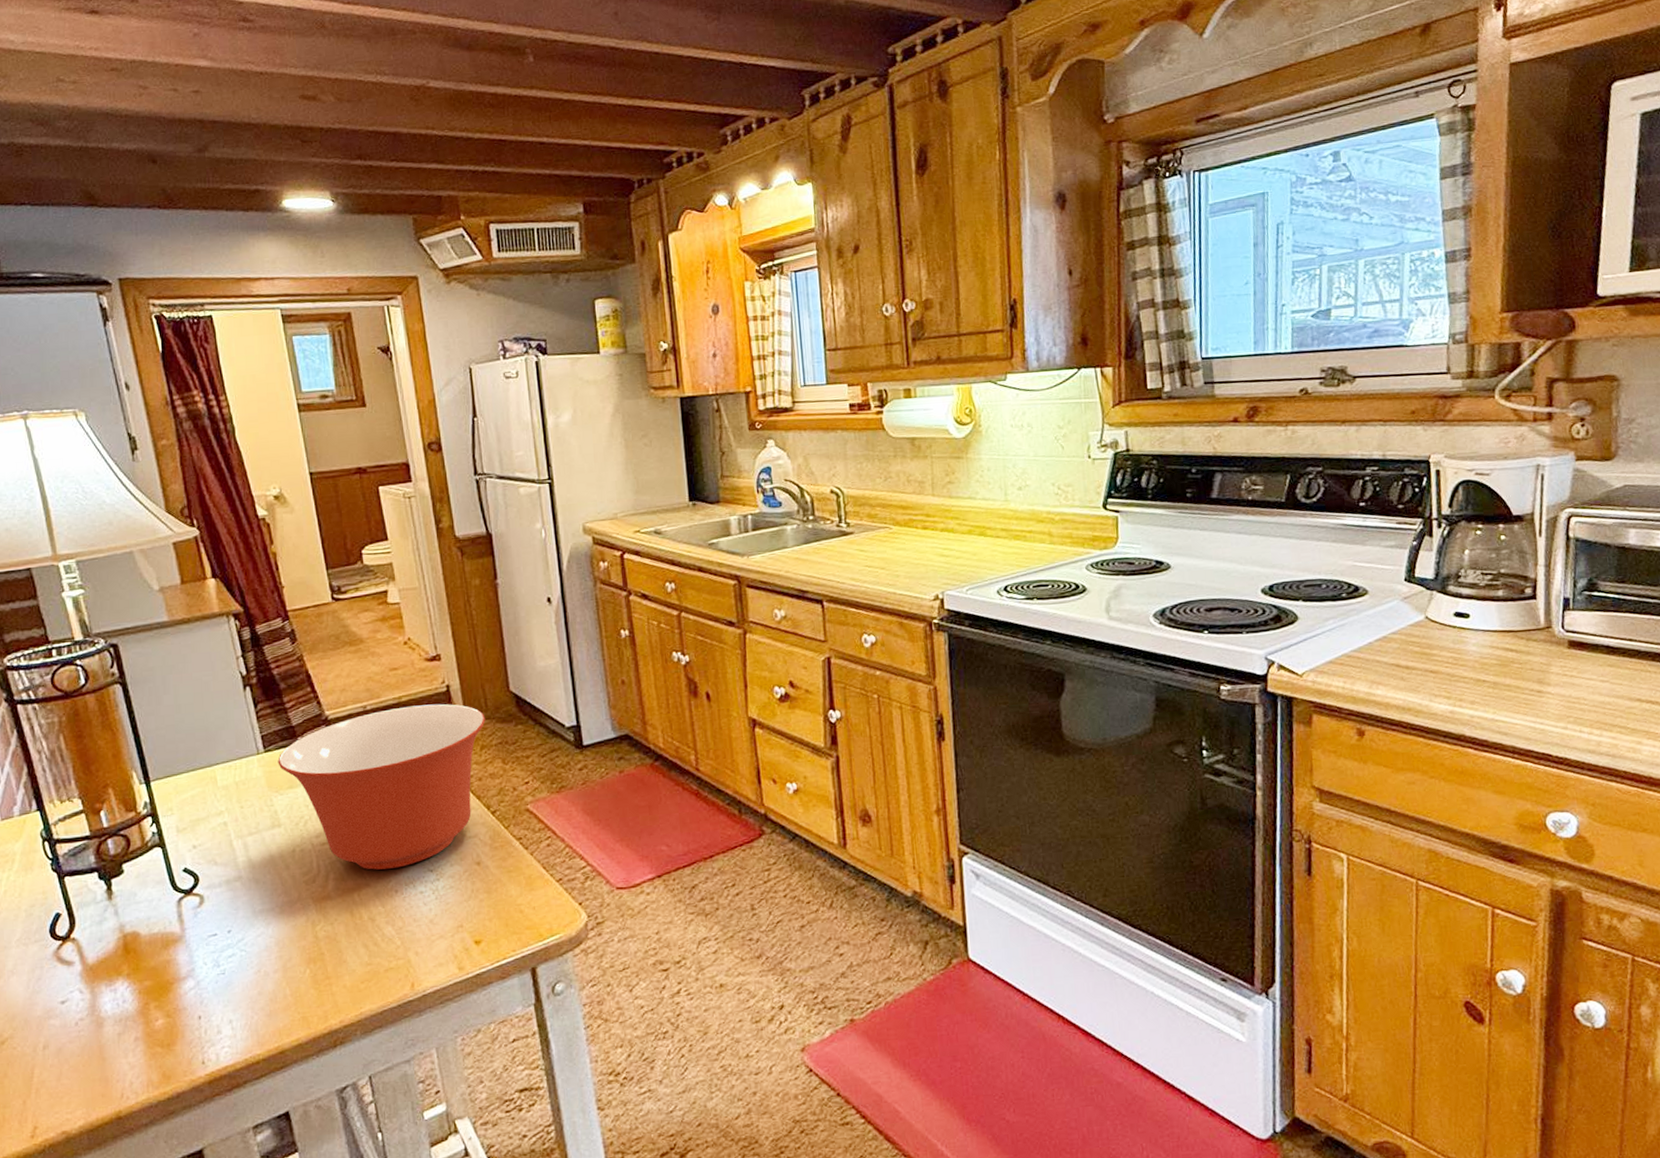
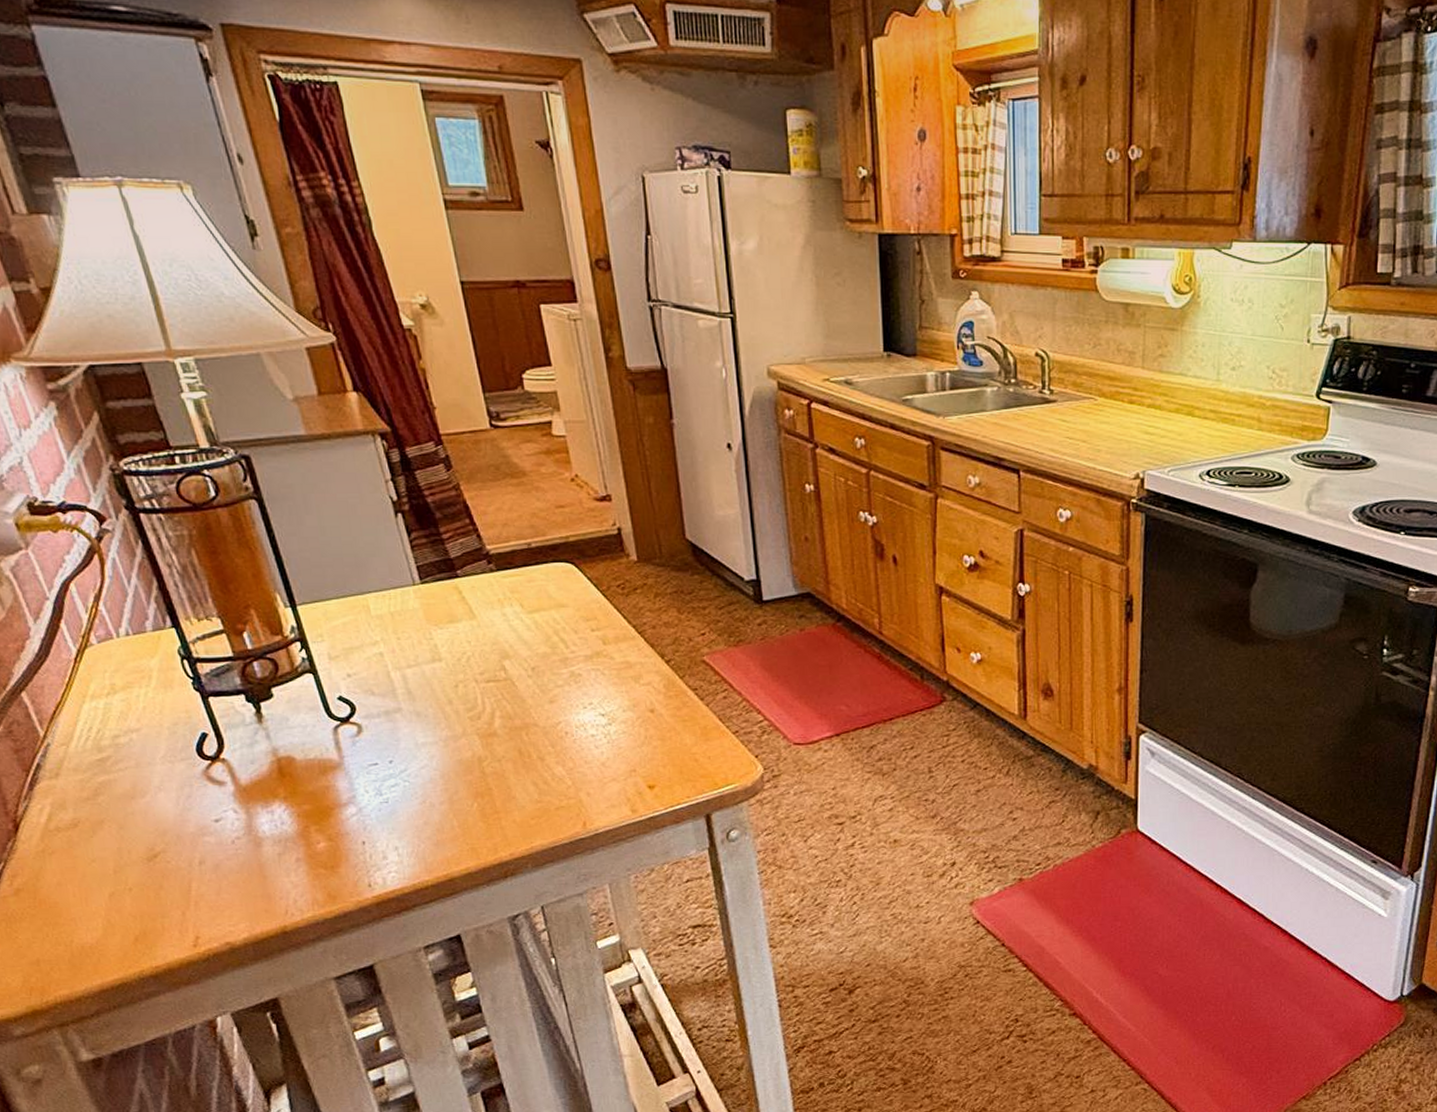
mixing bowl: present [277,704,486,870] -> none [435,546,660,711]

